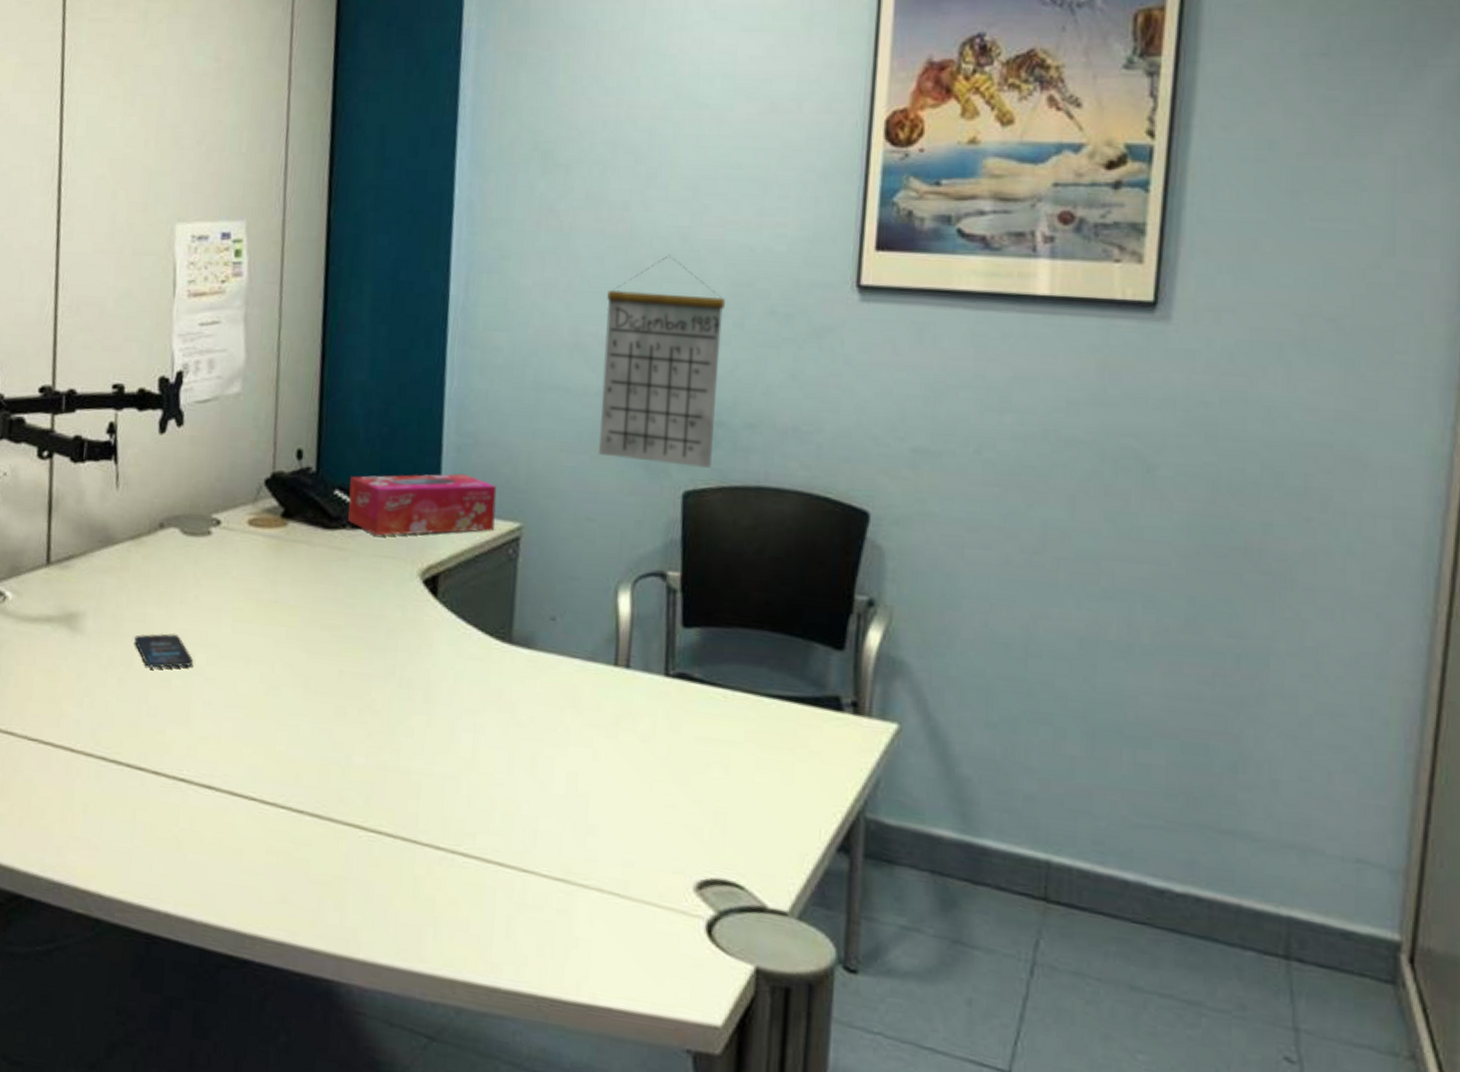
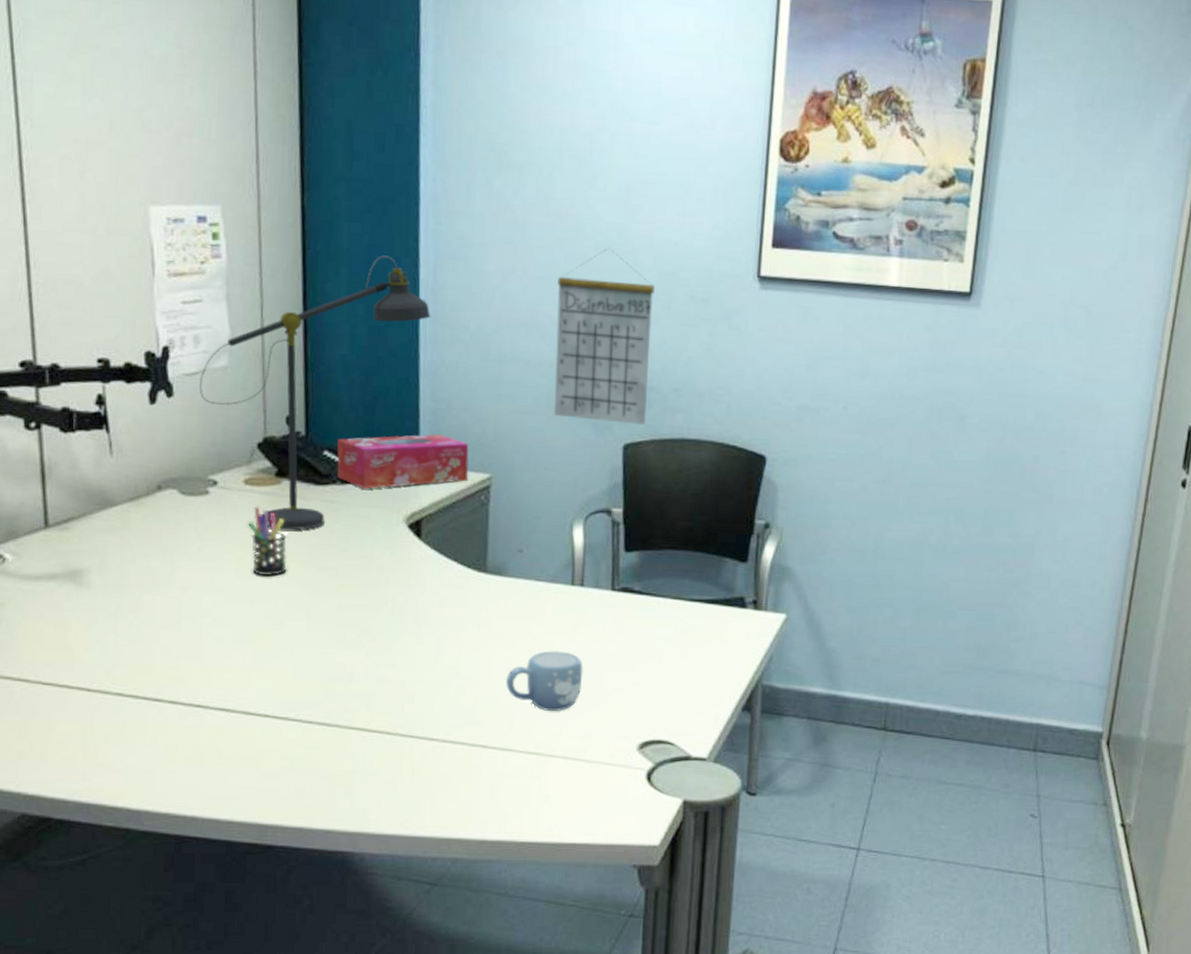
smartphone: present [134,633,194,668] -> none [141,581,201,613]
desk lamp: none [210,270,460,581] -> present [200,255,431,531]
pen holder: none [249,550,289,633] -> present [248,506,287,577]
mug: none [529,747,627,829] -> present [505,651,583,712]

